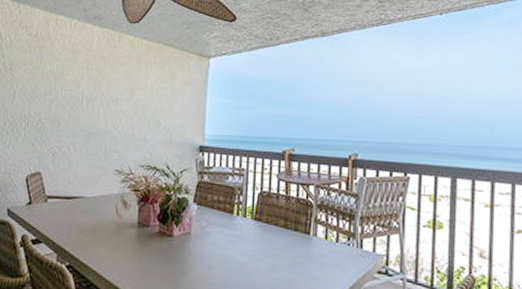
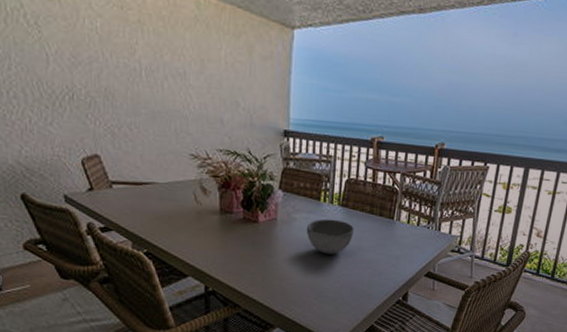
bowl: none [219,233,268,273] -> present [306,219,354,254]

